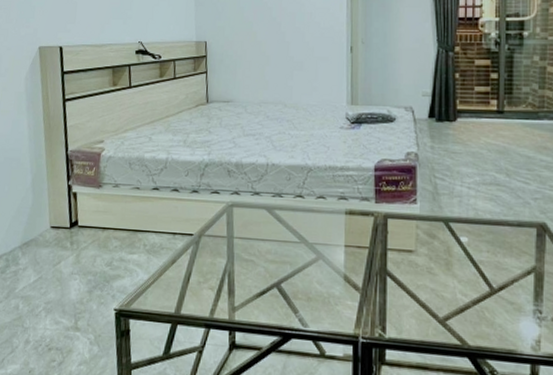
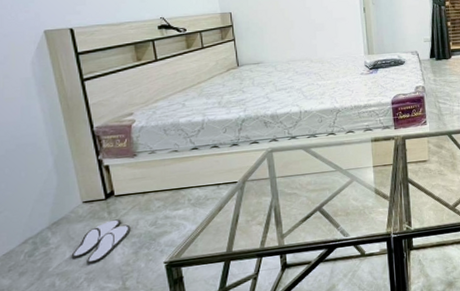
slippers: none [35,251,89,294] -> present [71,219,131,264]

